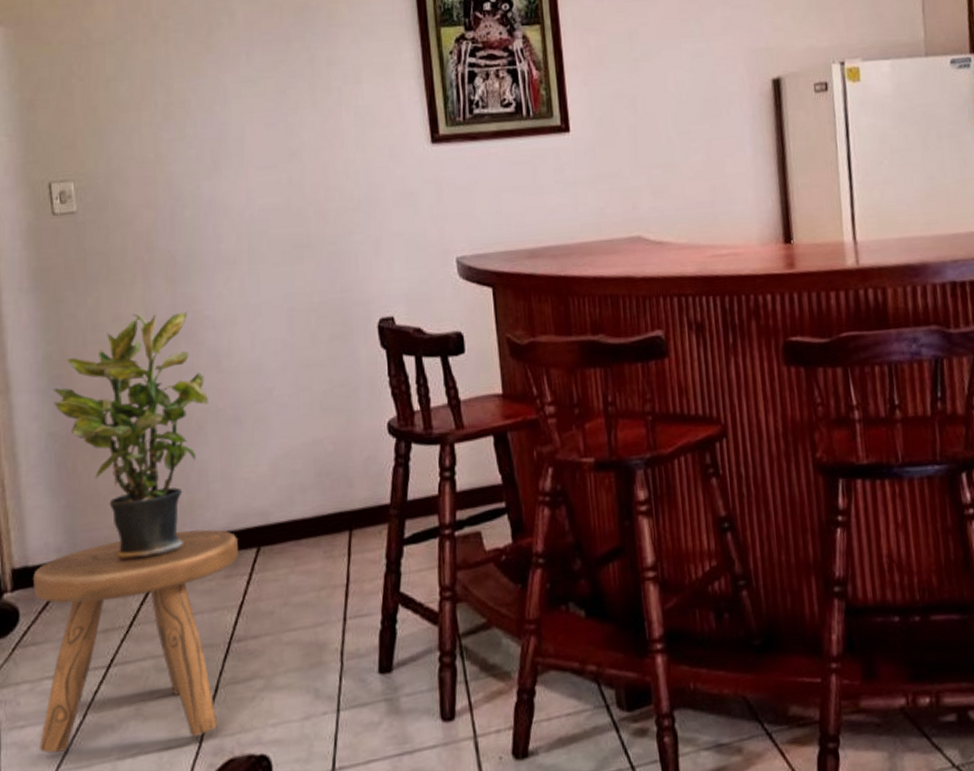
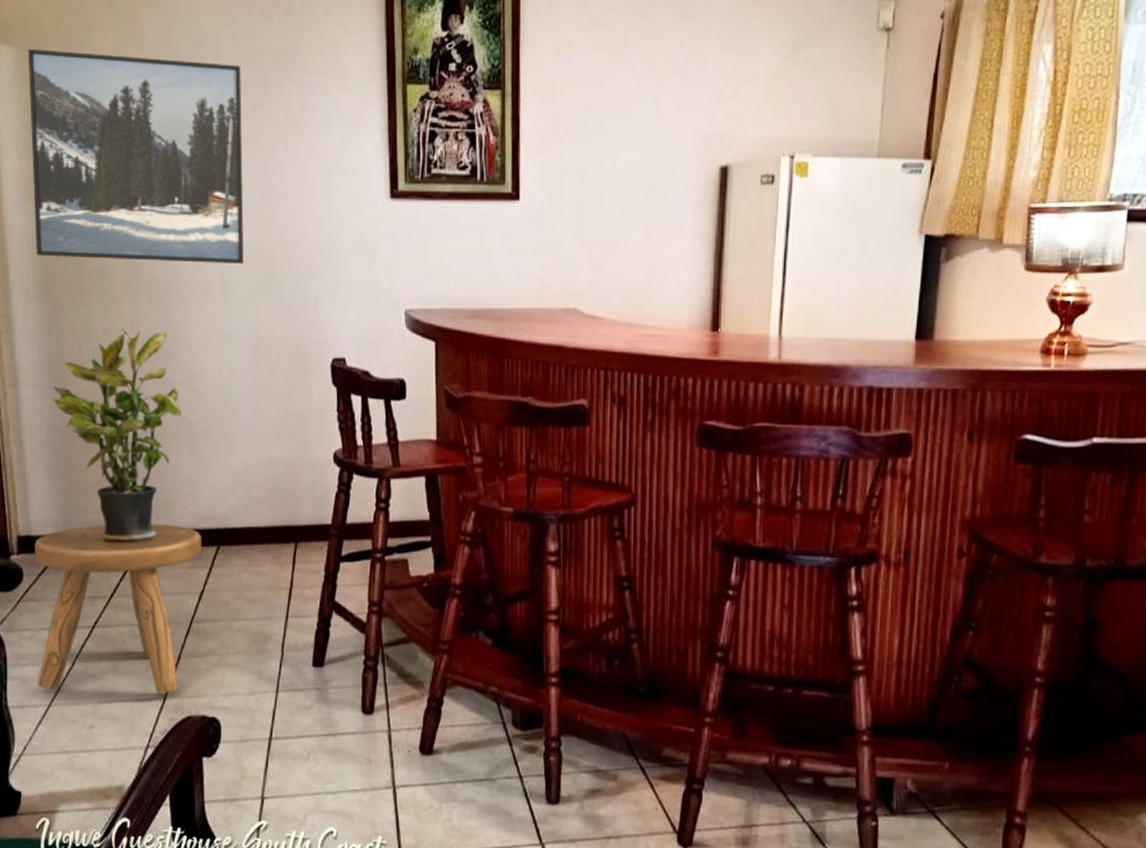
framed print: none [17,23,273,245] -> present [27,48,244,264]

